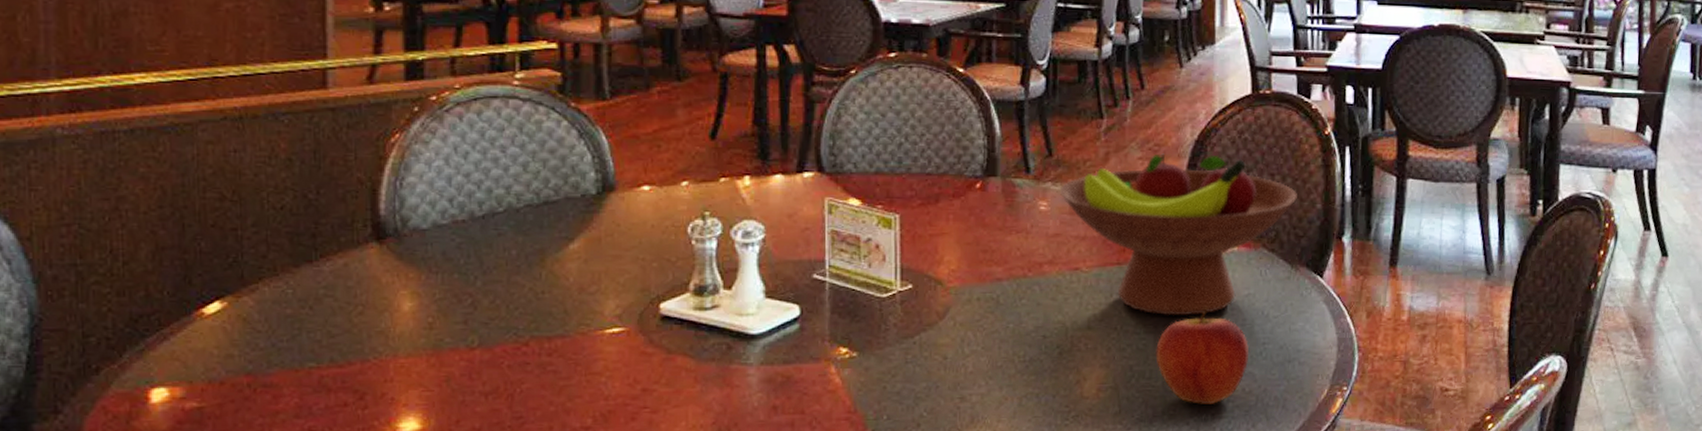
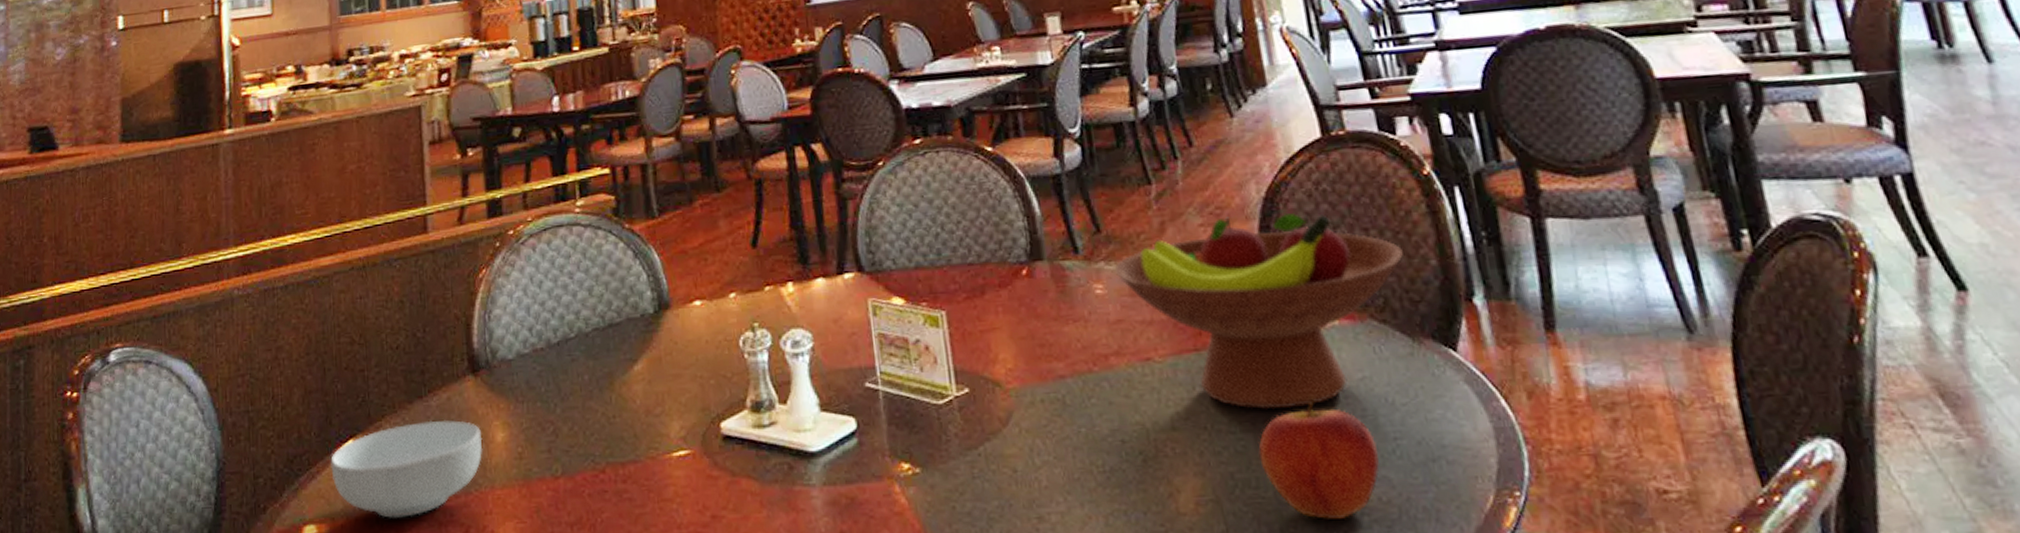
cereal bowl: none [189,286,386,383] -> present [330,419,483,518]

